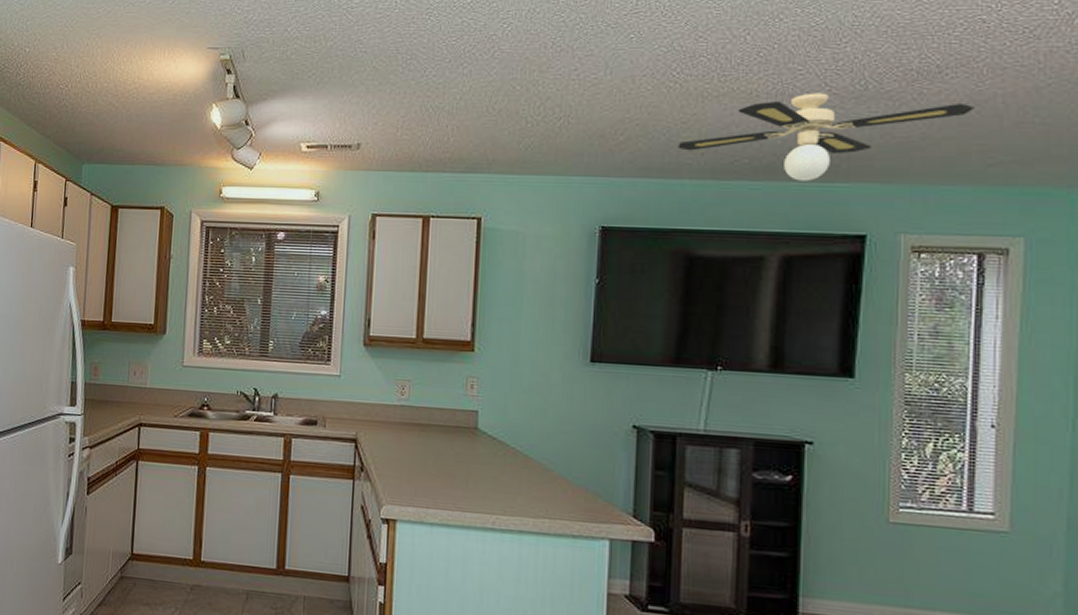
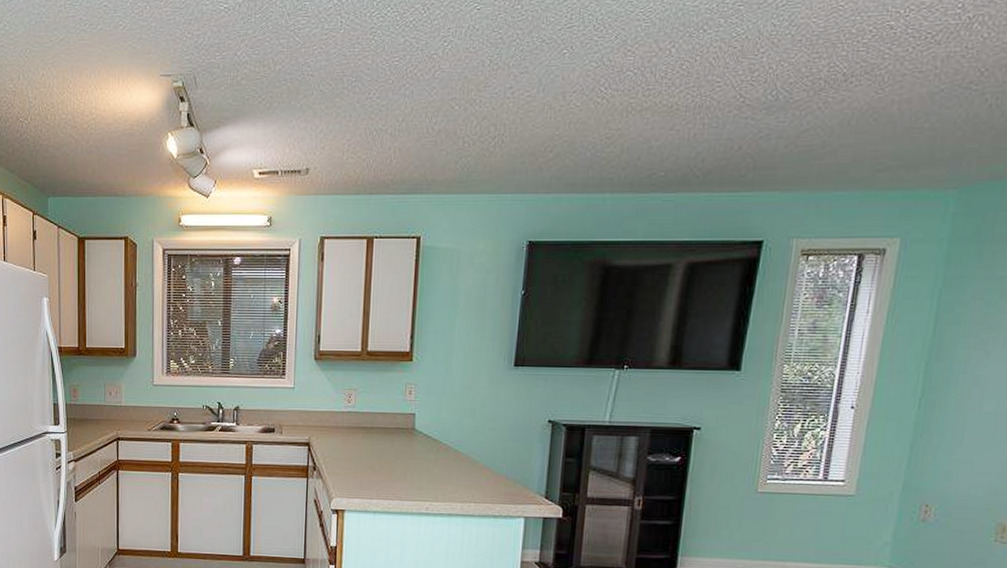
ceiling fan: present [677,93,974,181] -> none [601,104,872,192]

